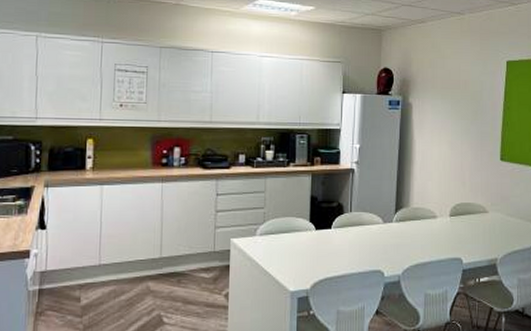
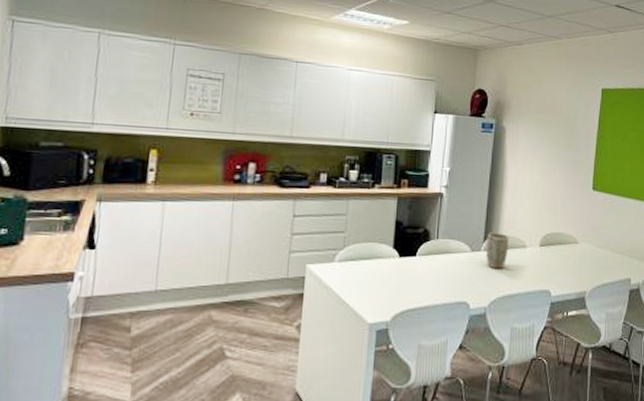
plant pot: none [398,205,419,239] -> present [486,232,509,269]

